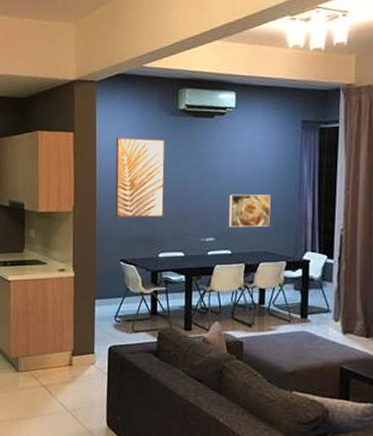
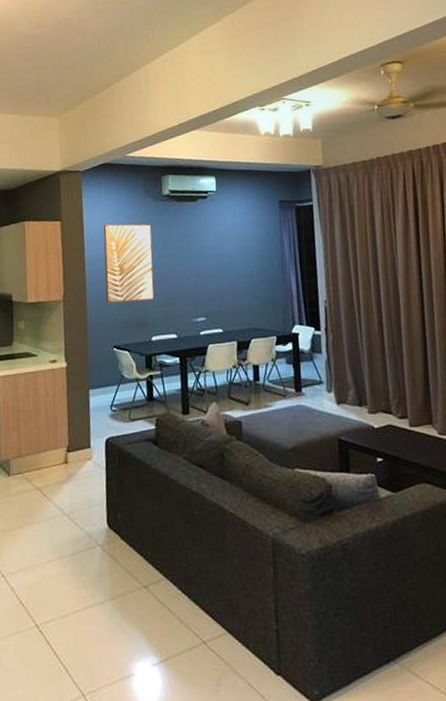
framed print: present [228,194,271,227] -> none [217,271,258,306]

